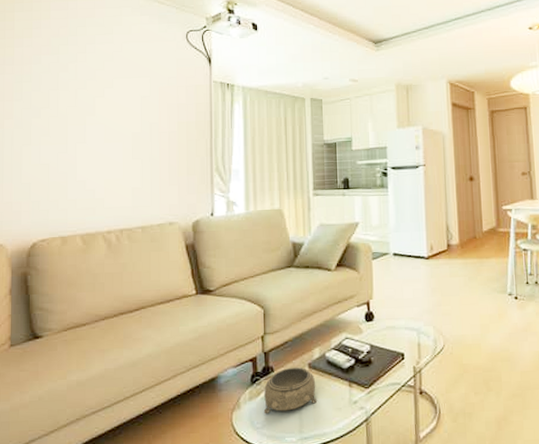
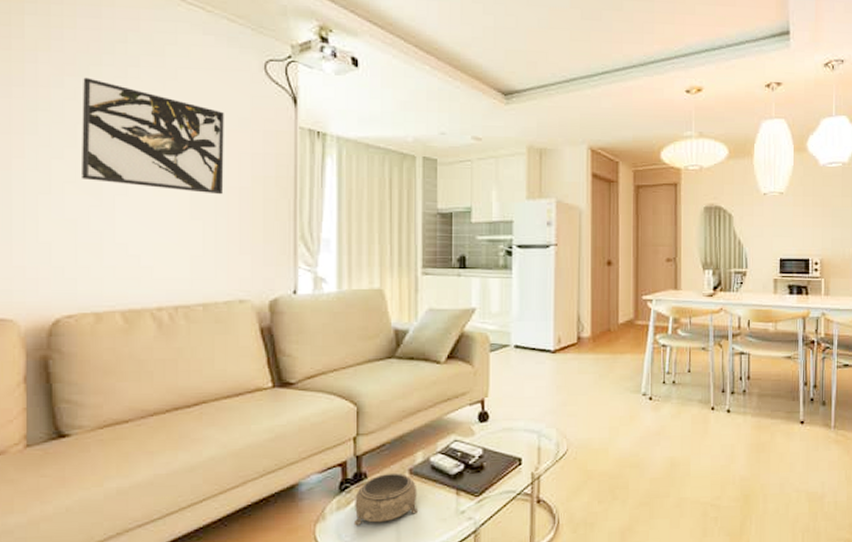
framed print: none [53,55,157,139] -> present [82,77,224,195]

